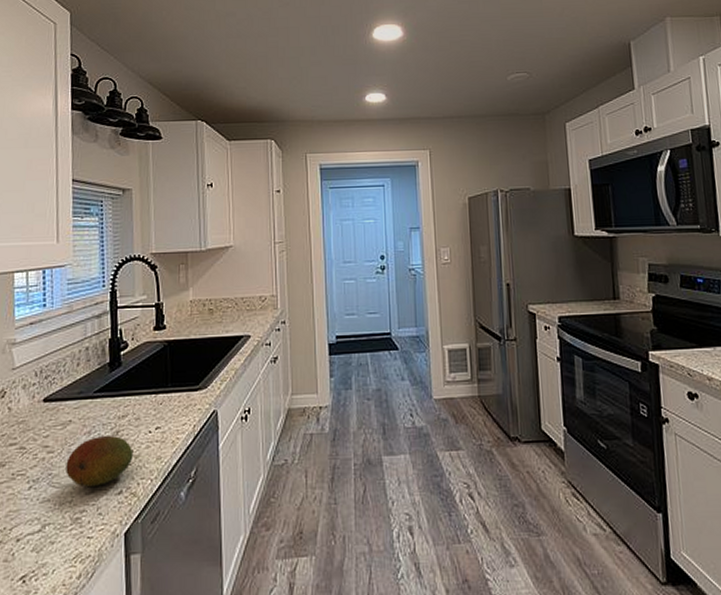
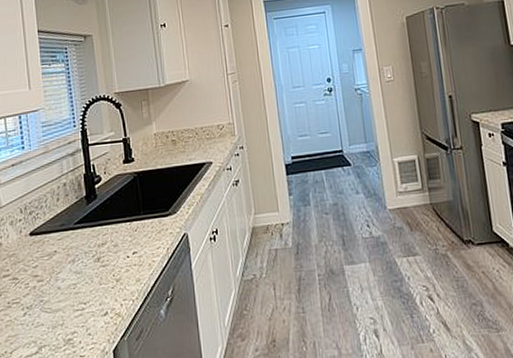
fruit: present [66,435,134,488] -> none [55,262,115,311]

